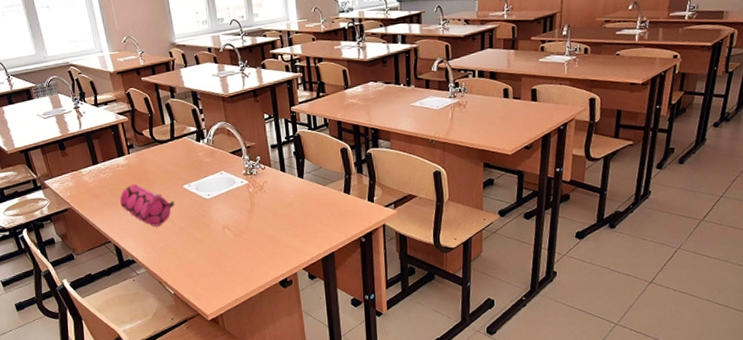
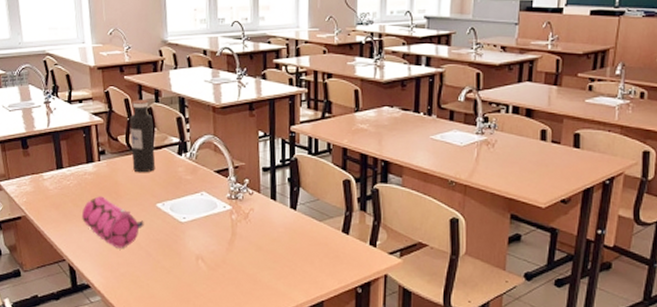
water bottle: none [151,97,179,161] -> present [130,100,156,173]

